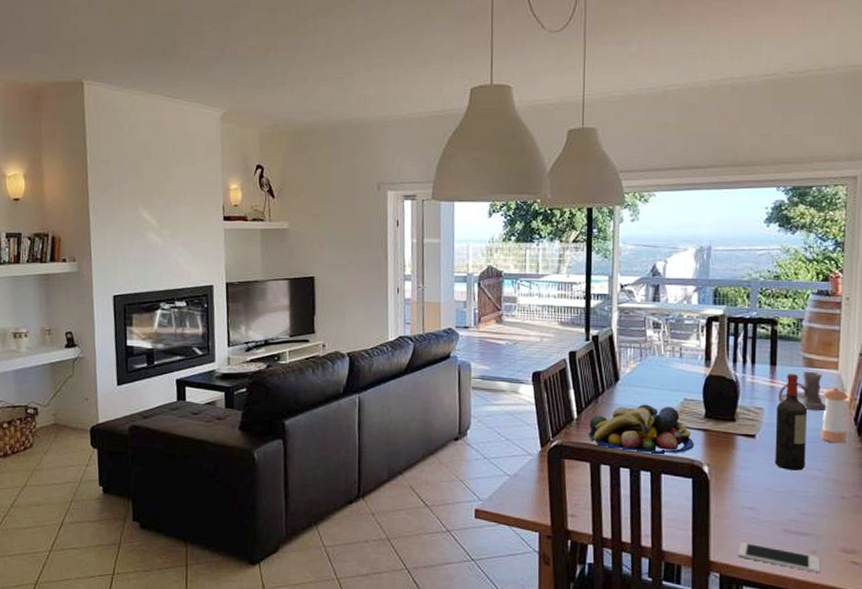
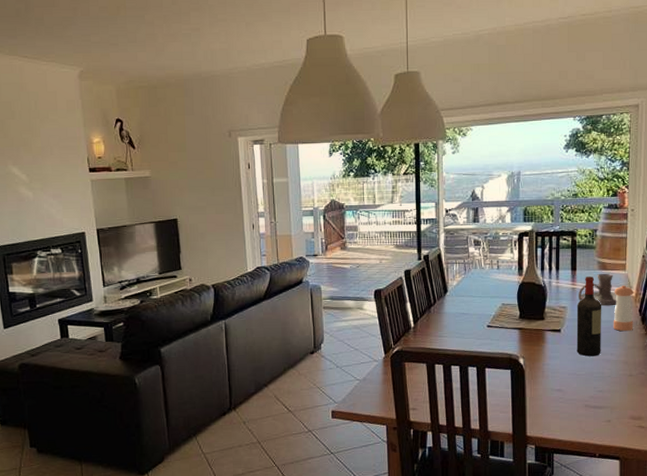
fruit bowl: present [588,404,695,455] -> none [423,311,512,353]
cell phone: present [738,542,821,573] -> none [549,418,615,438]

